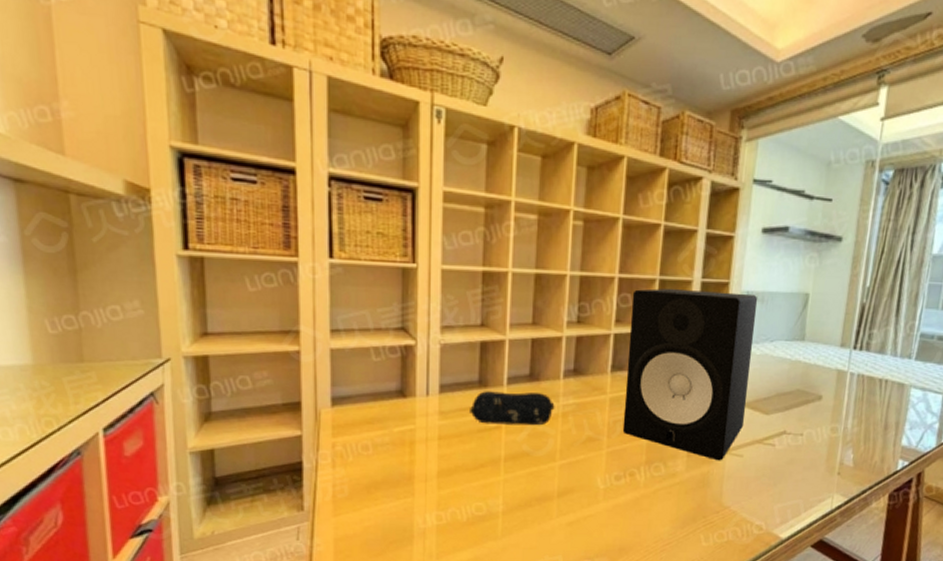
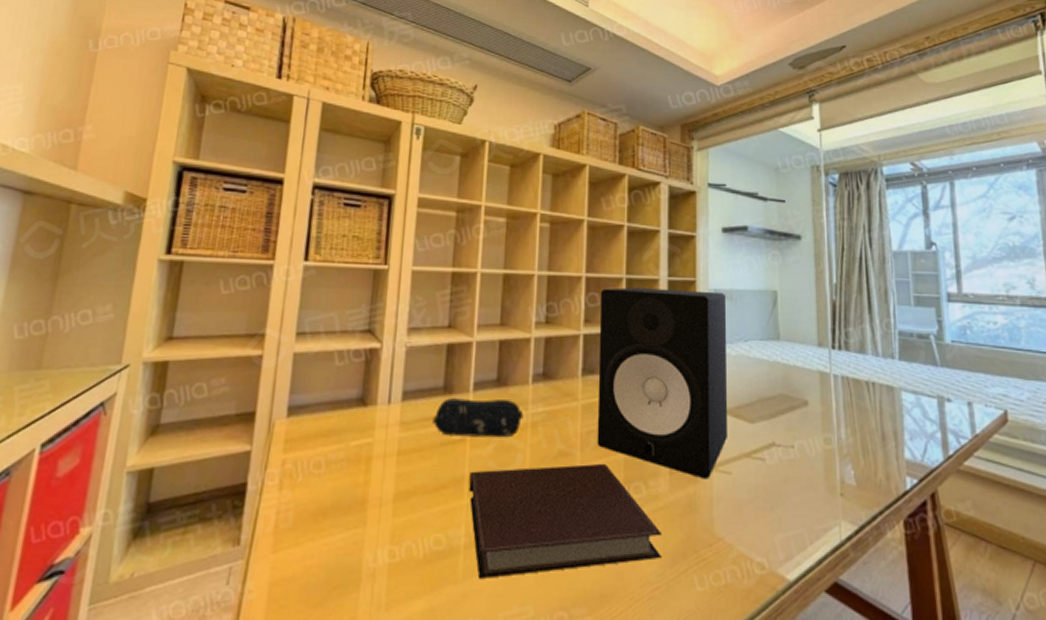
notebook: none [505,447,676,536] -> present [469,463,662,578]

